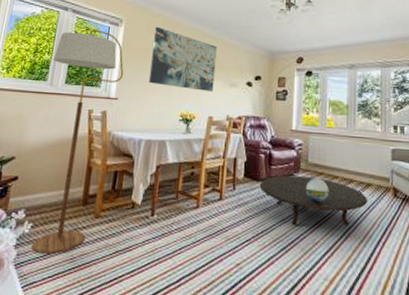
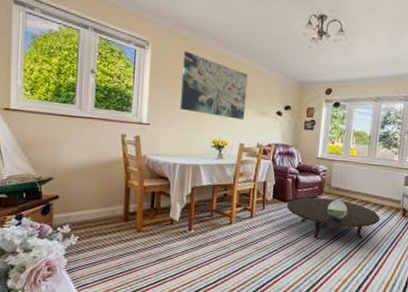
floor lamp: present [31,29,124,255] -> none [79,51,154,262]

